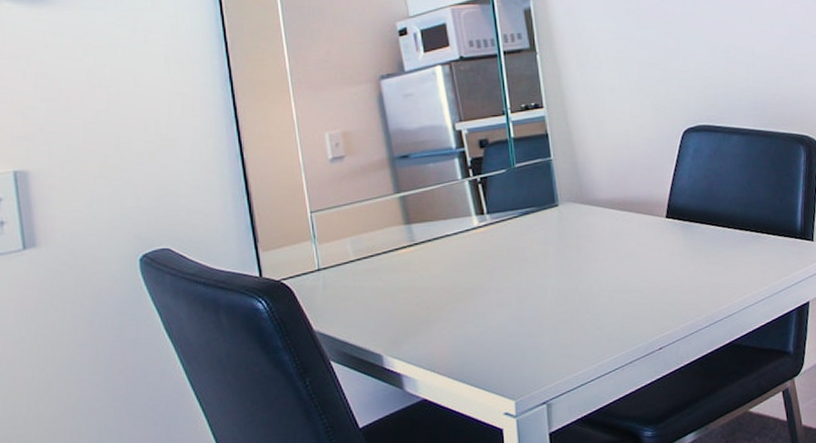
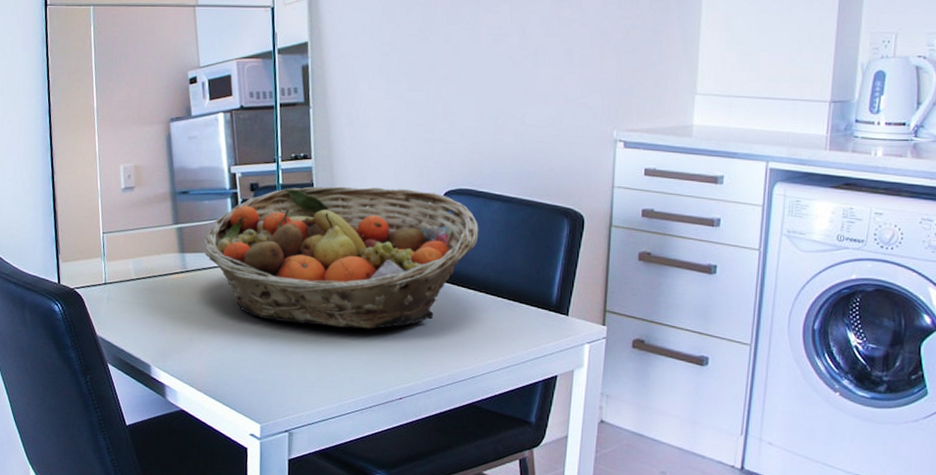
fruit basket: none [431,131,722,286] -> present [203,186,479,329]

